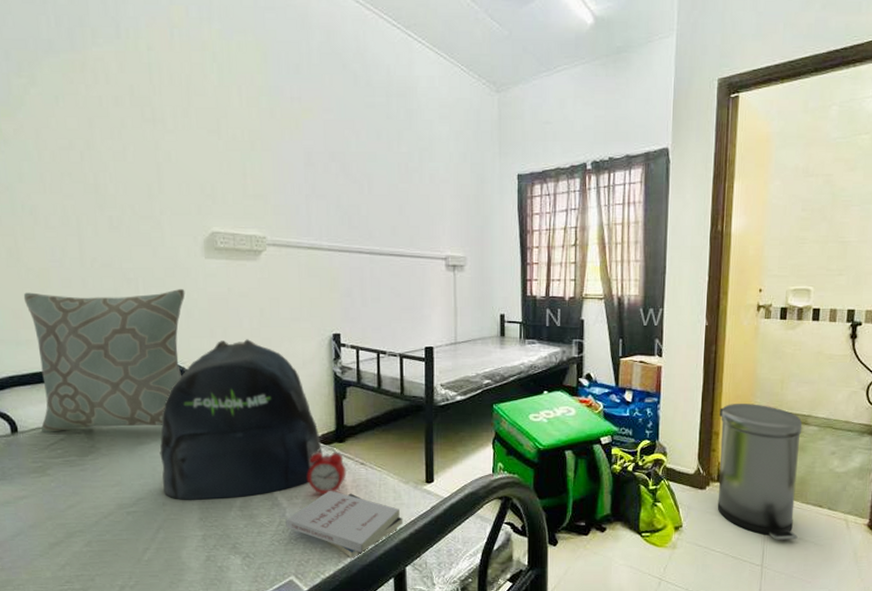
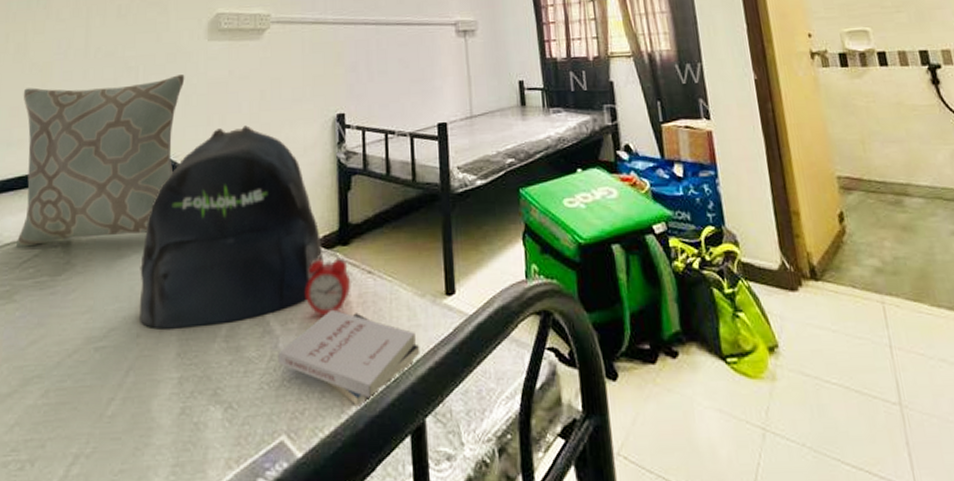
pedal bin: present [717,404,803,540] -> none [792,172,939,363]

